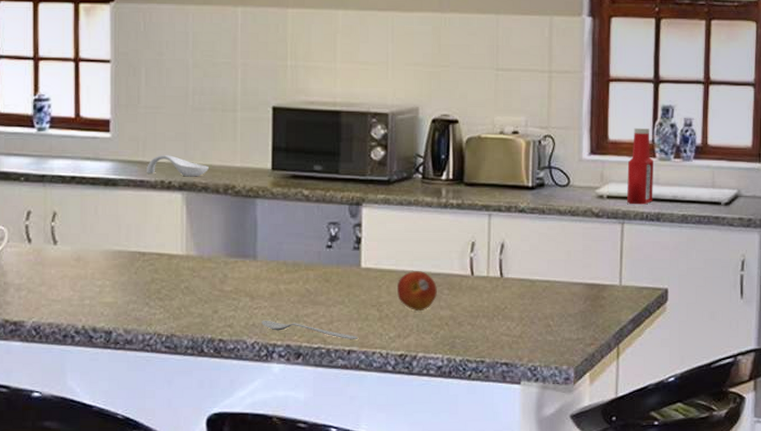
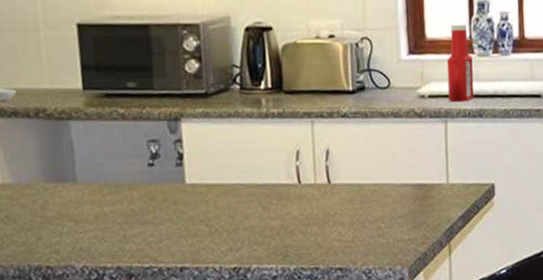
spoon: present [261,320,358,339] -> none [89,243,189,257]
fruit: present [396,271,437,312] -> none [224,183,266,224]

